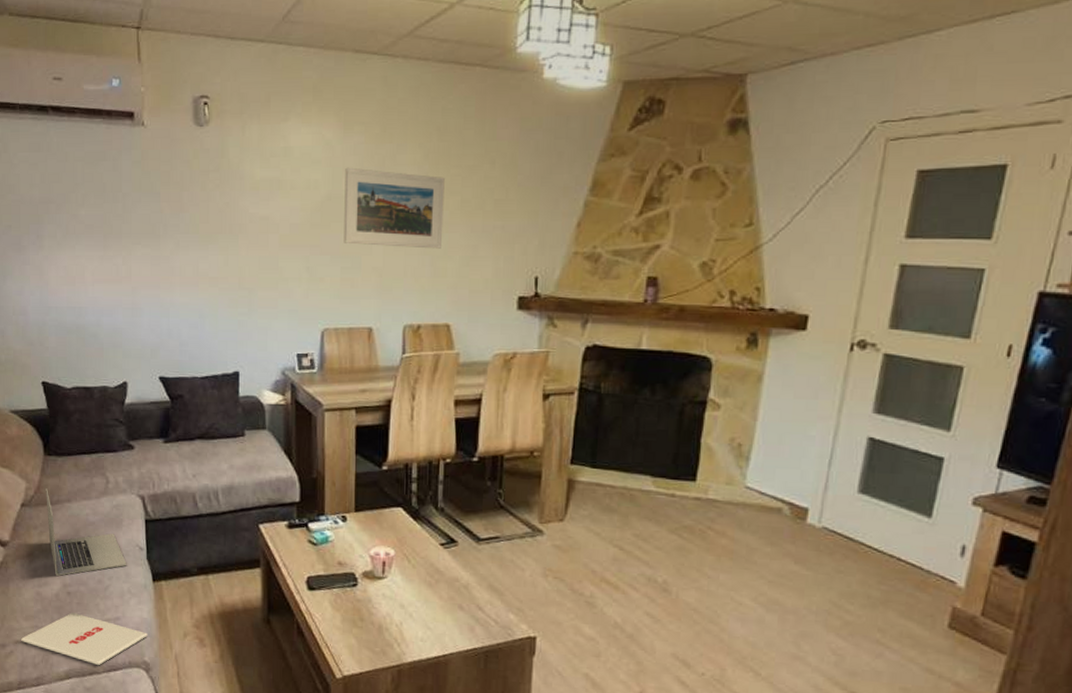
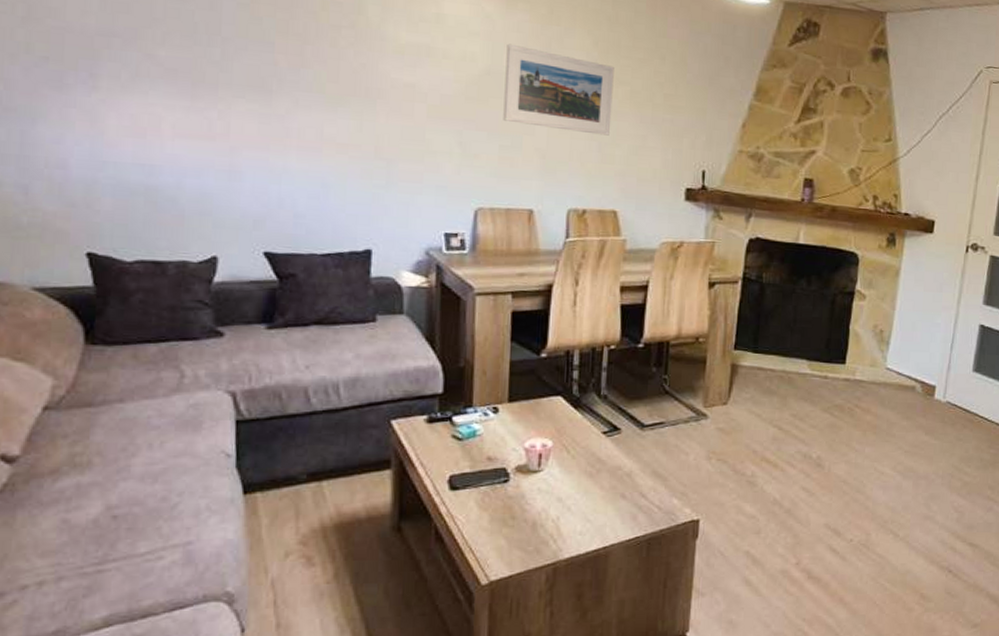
magazine: present [21,612,148,666] -> none [32,541,233,605]
laptop: present [46,488,127,576] -> none [84,386,207,496]

